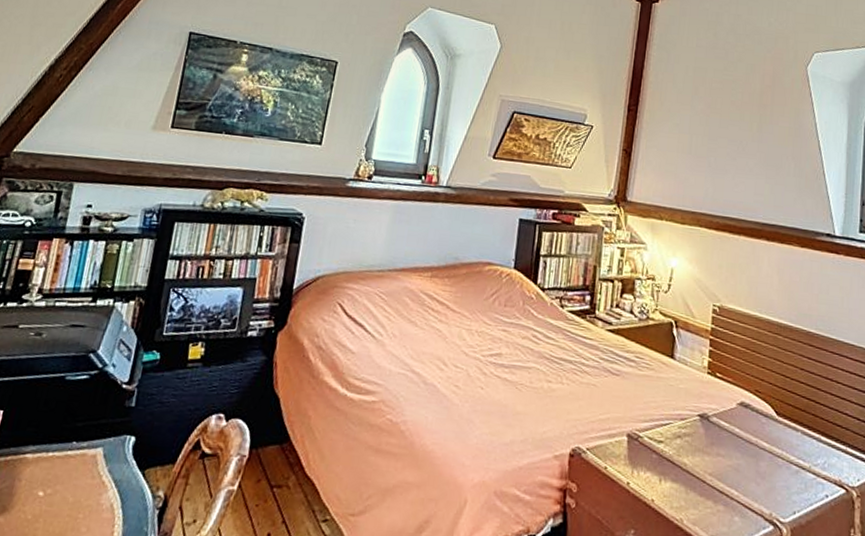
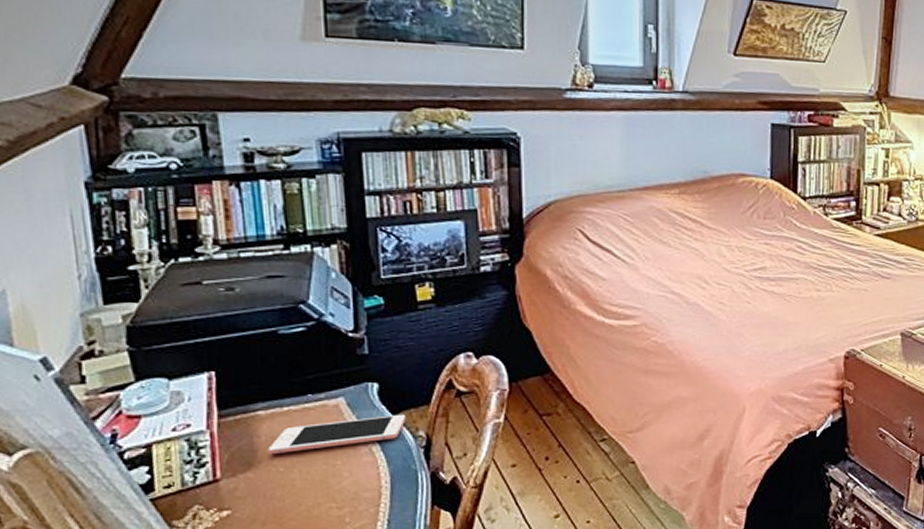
cell phone: none [23,470,152,501] -> present [268,414,407,455]

